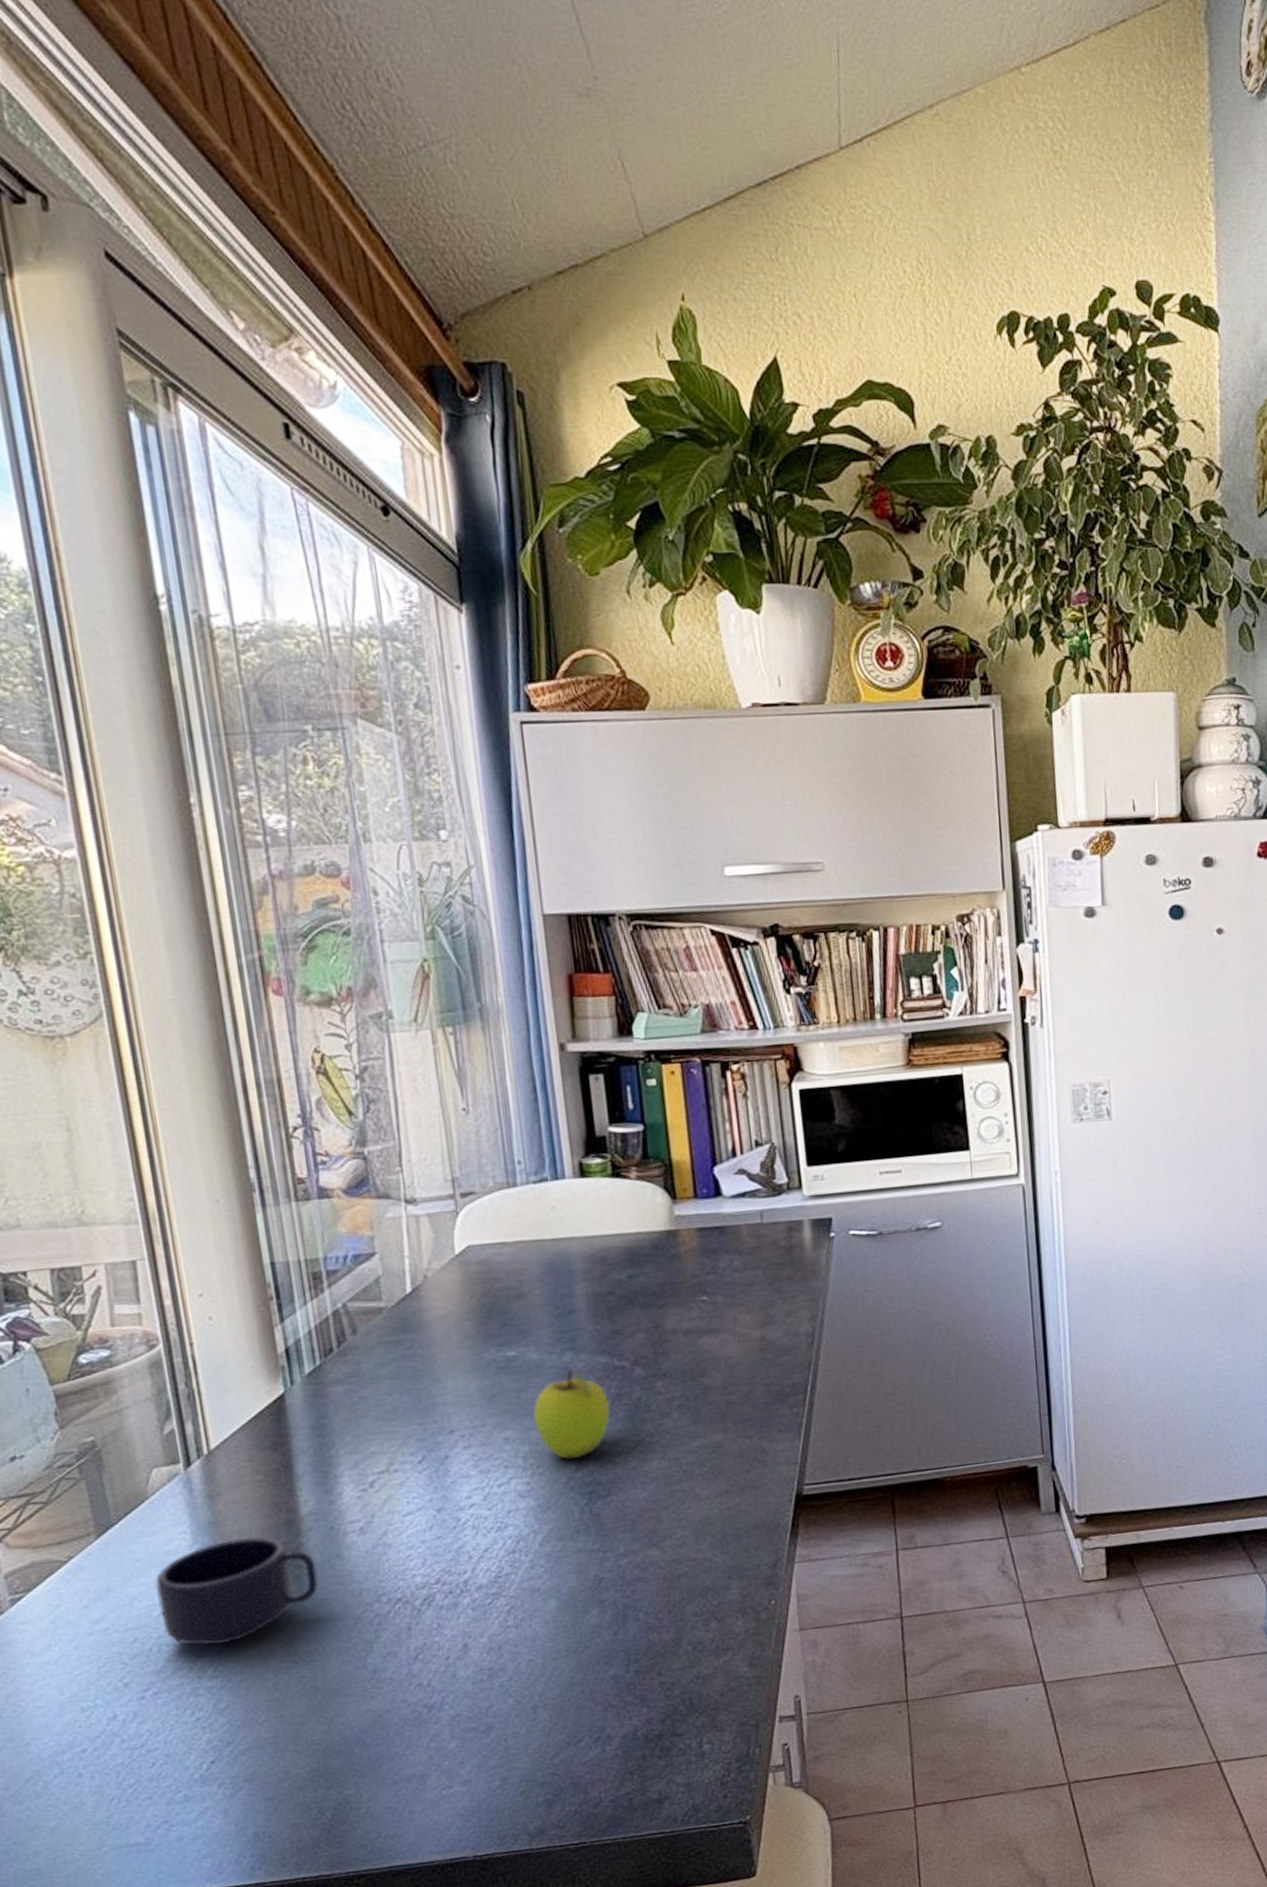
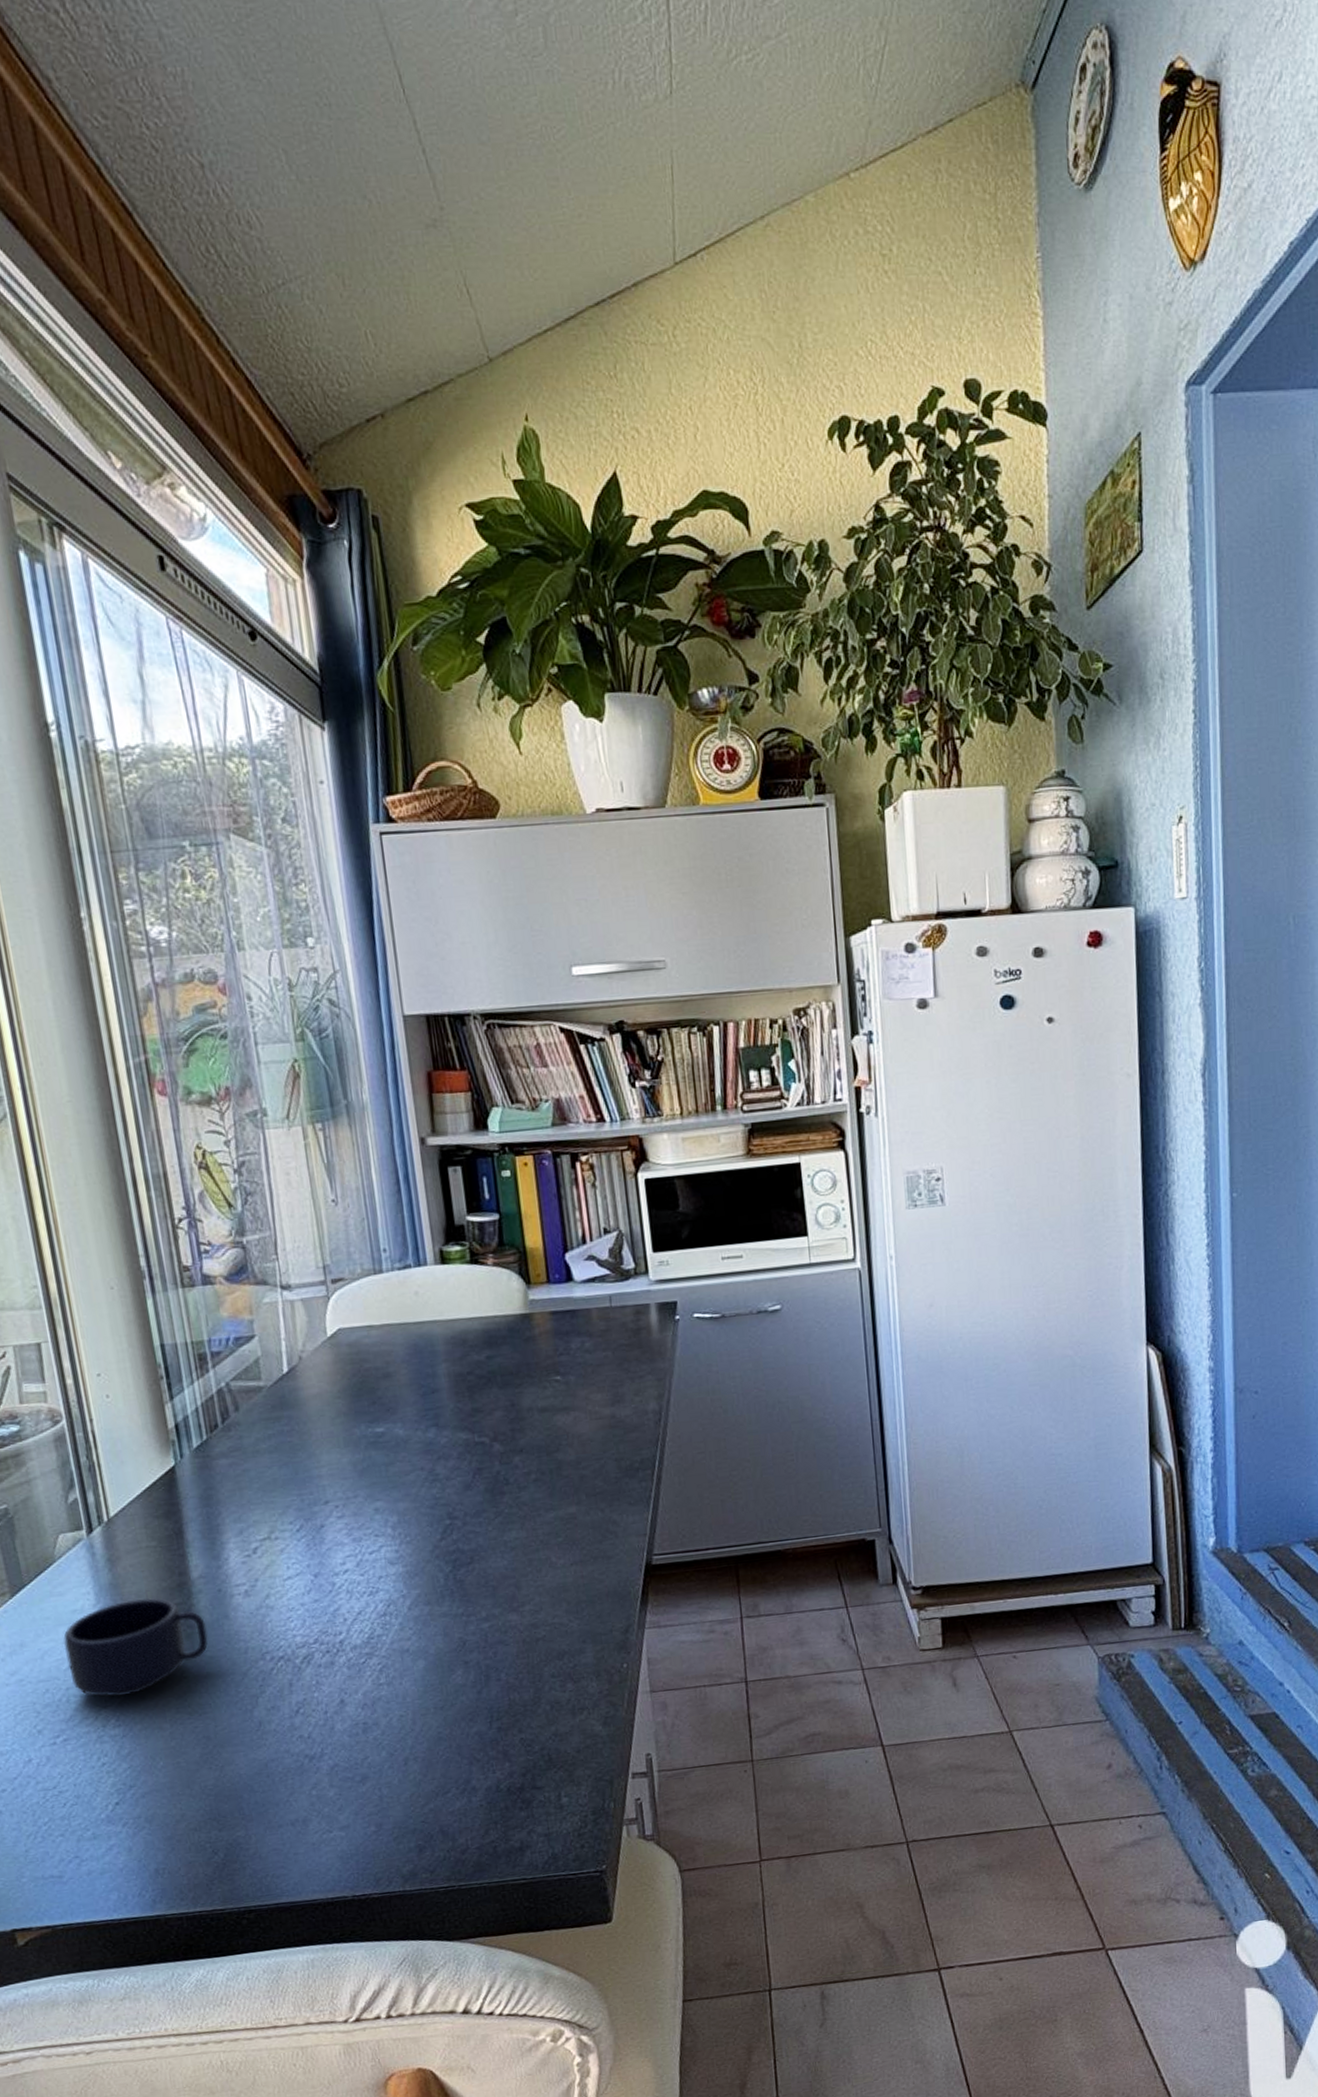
fruit: present [533,1369,611,1460] -> none [401,1444,473,1530]

